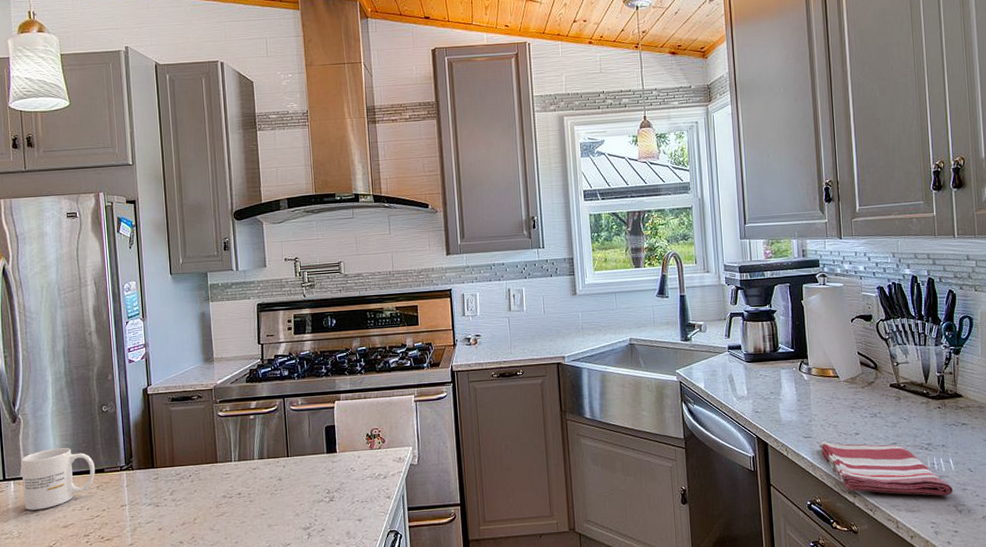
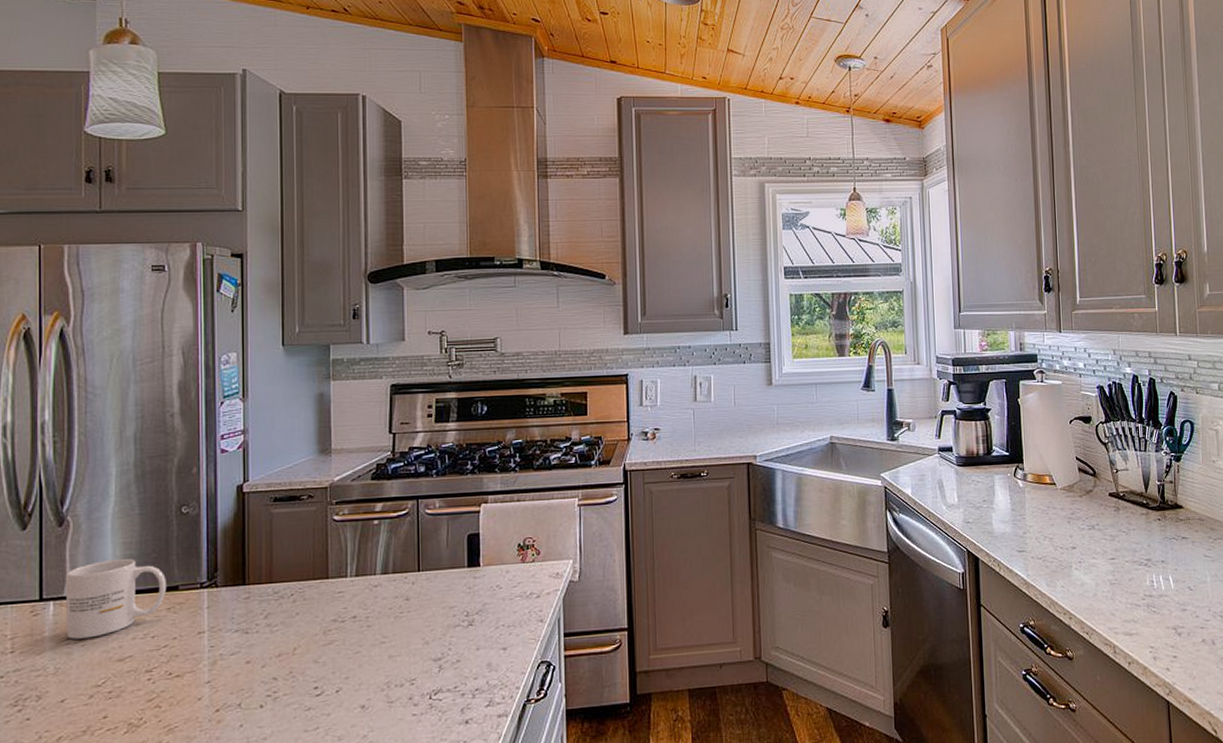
dish towel: present [819,442,953,496] -> none [1033,556,1172,617]

